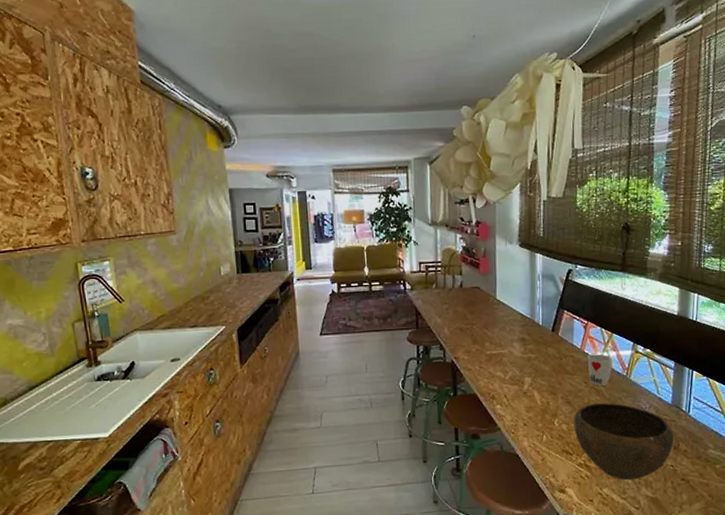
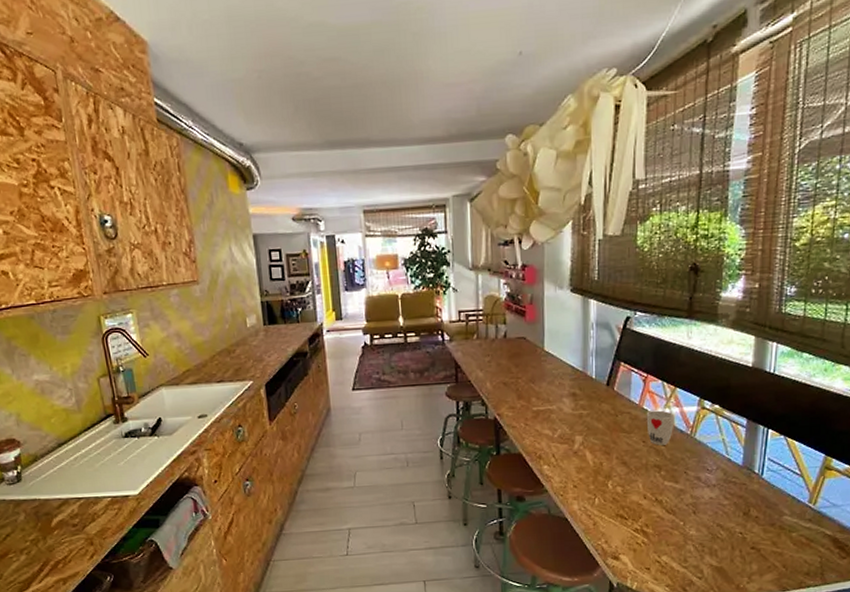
bowl: present [574,403,674,481] -> none [630,464,743,548]

